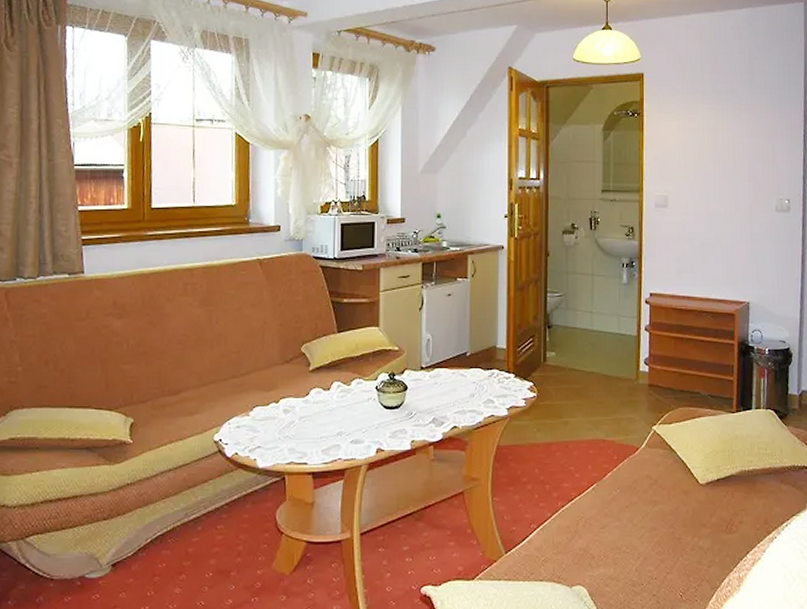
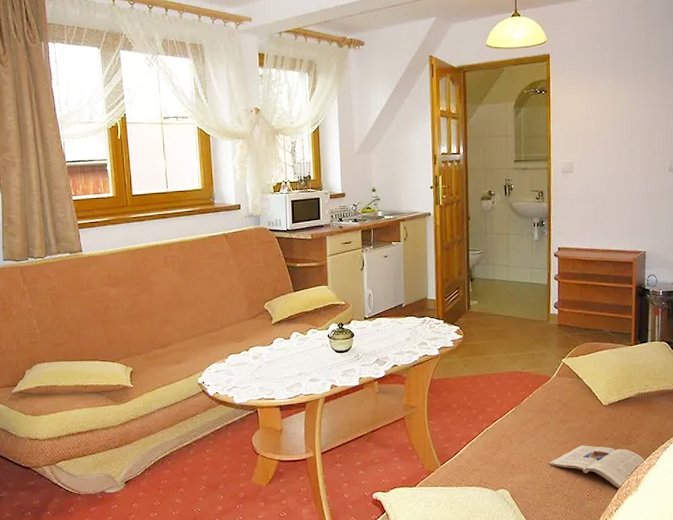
magazine: none [635,533,750,591] -> present [548,445,646,491]

